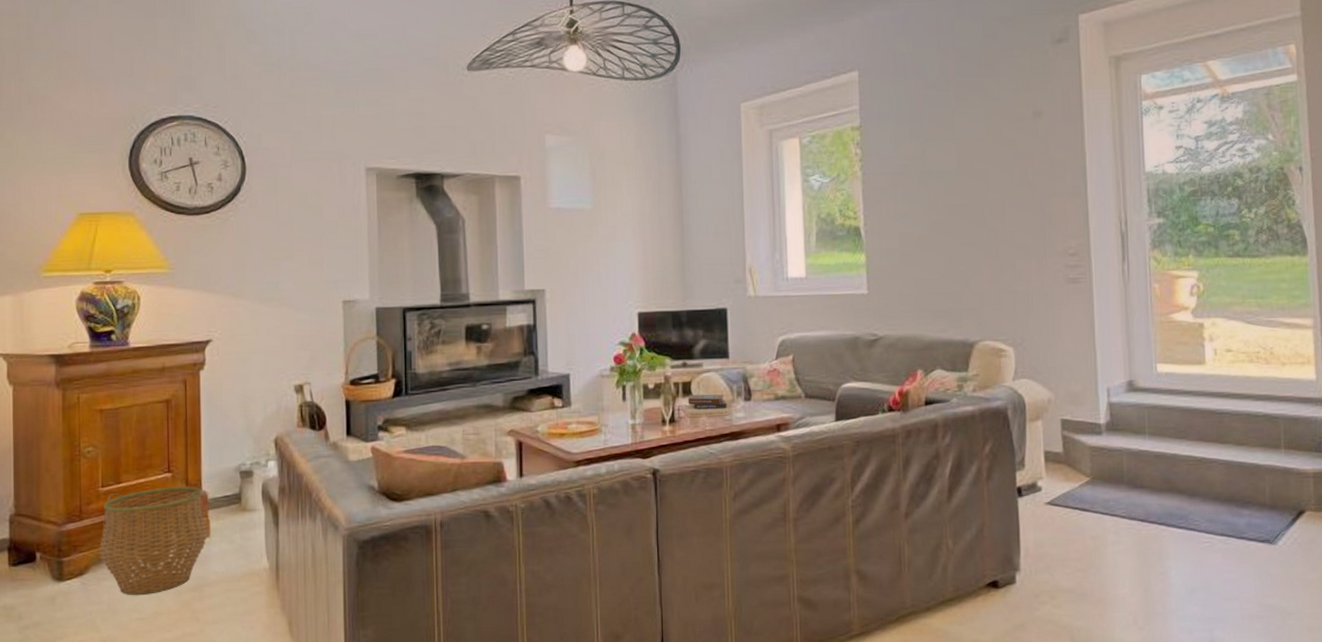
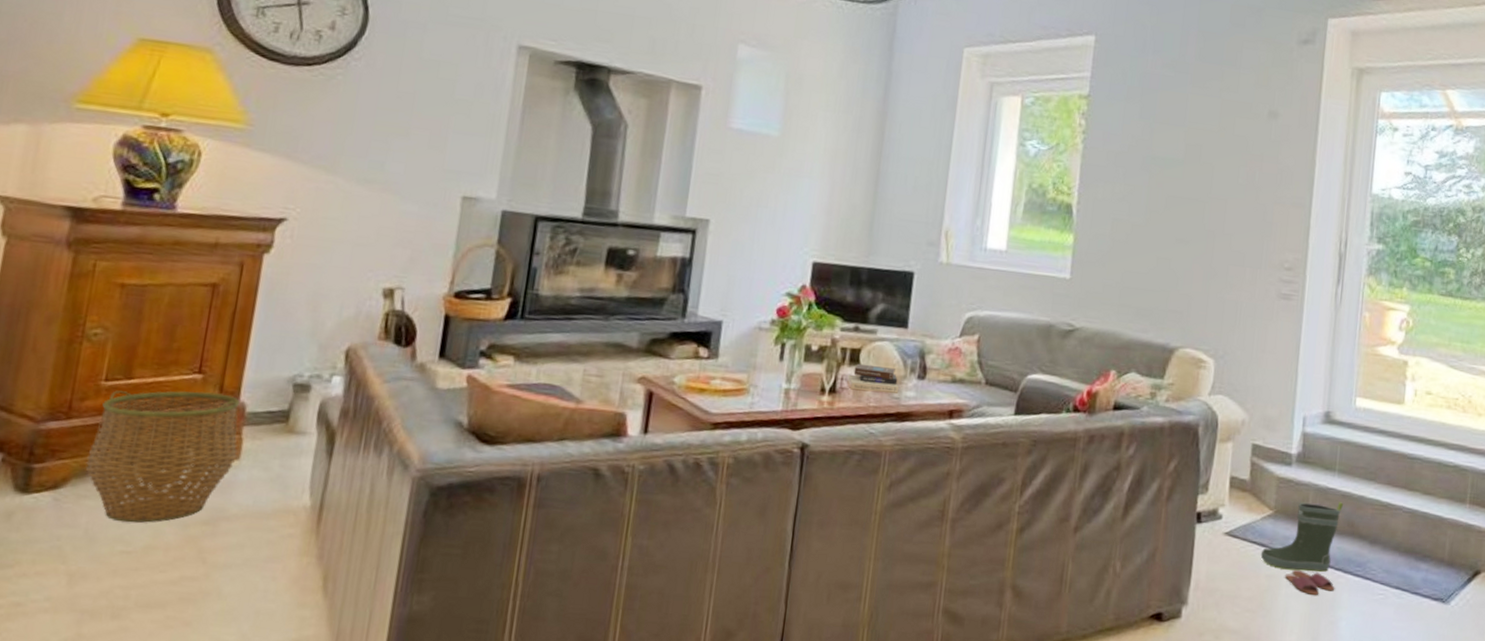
boot: none [1083,462,1157,530] -> present [1260,502,1343,572]
slippers: none [1109,528,1161,551] -> present [1285,569,1335,596]

